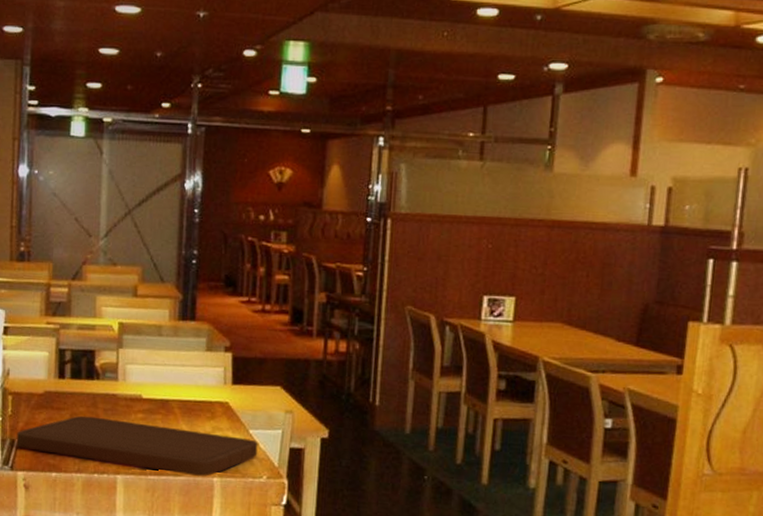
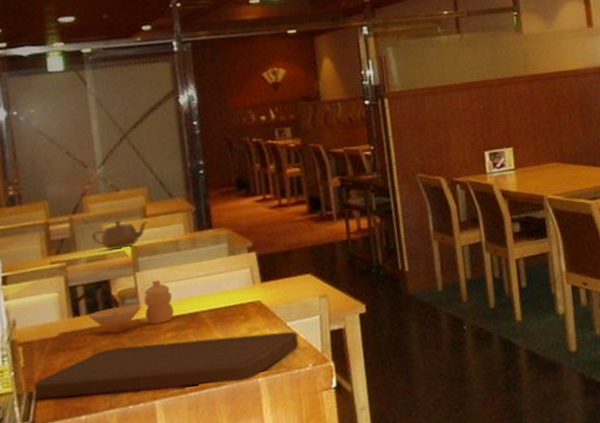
sugar bowl: none [71,360,148,403] -> present [88,280,174,334]
teapot: none [86,294,138,323] -> present [92,219,149,250]

